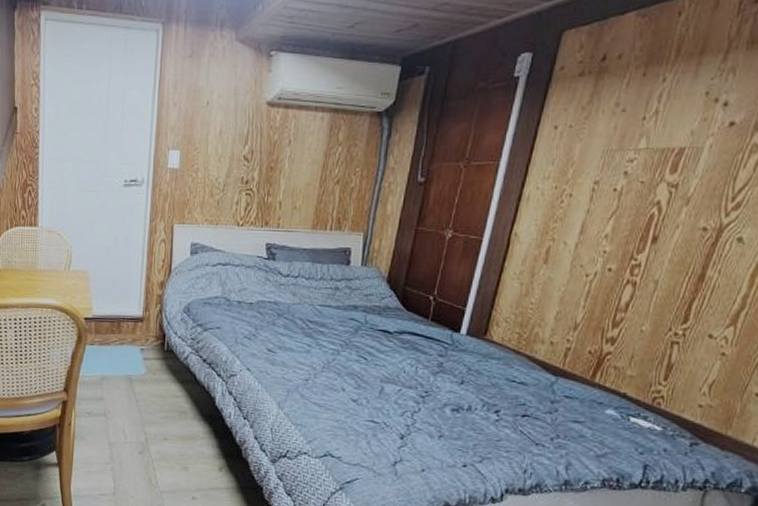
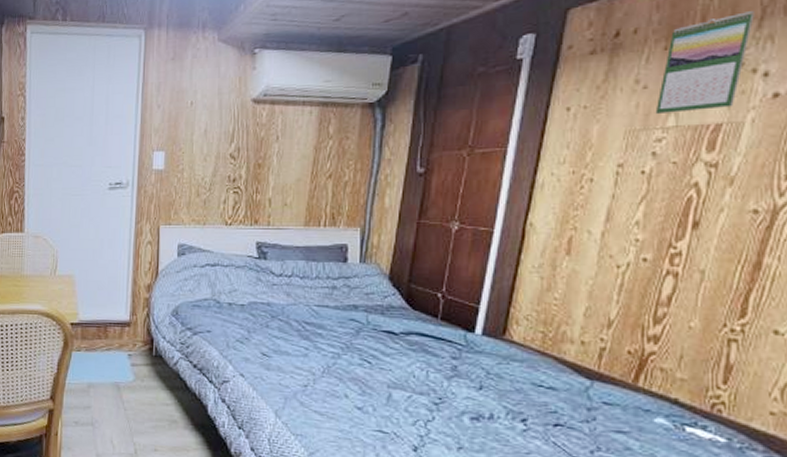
calendar: none [630,44,722,136] -> present [655,11,755,114]

